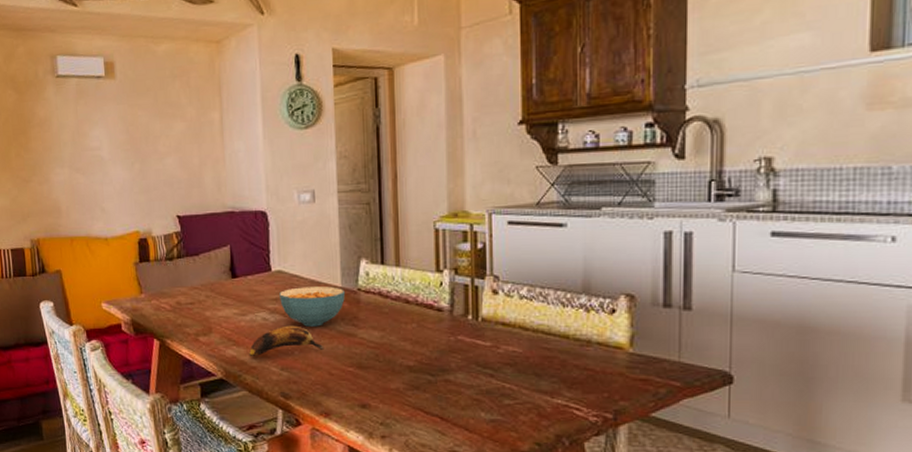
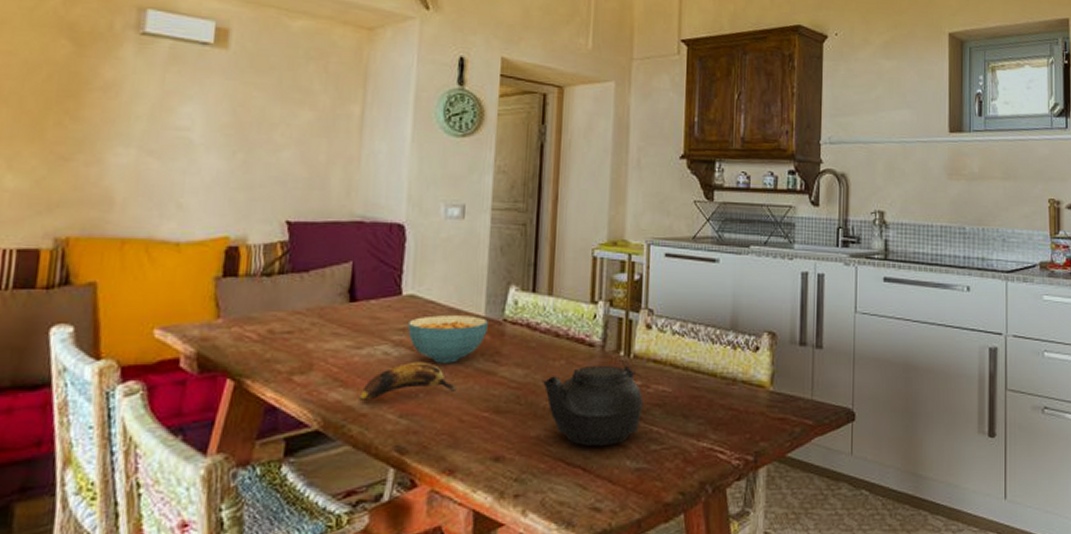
teapot: none [397,327,494,400] -> present [542,365,645,447]

